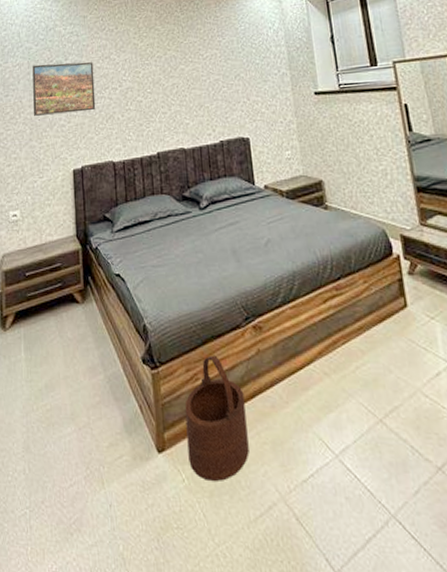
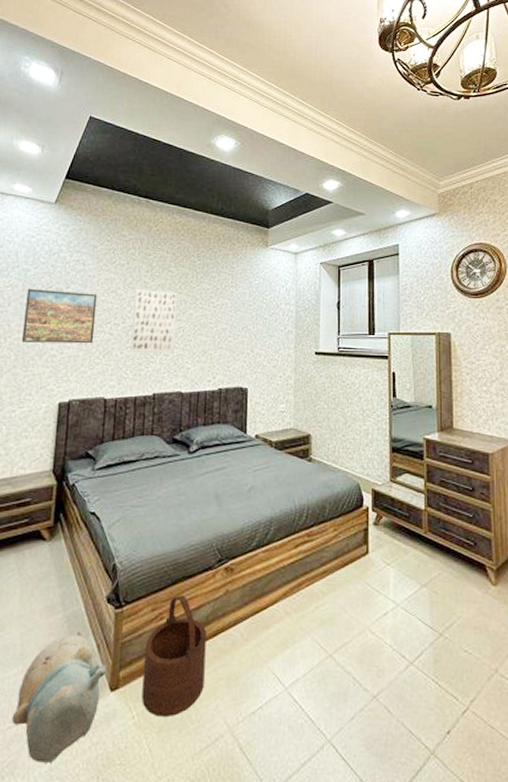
plush toy: none [72,391,152,522] -> present [11,630,107,763]
wall art: none [126,49,172,114] -> present [130,288,178,353]

